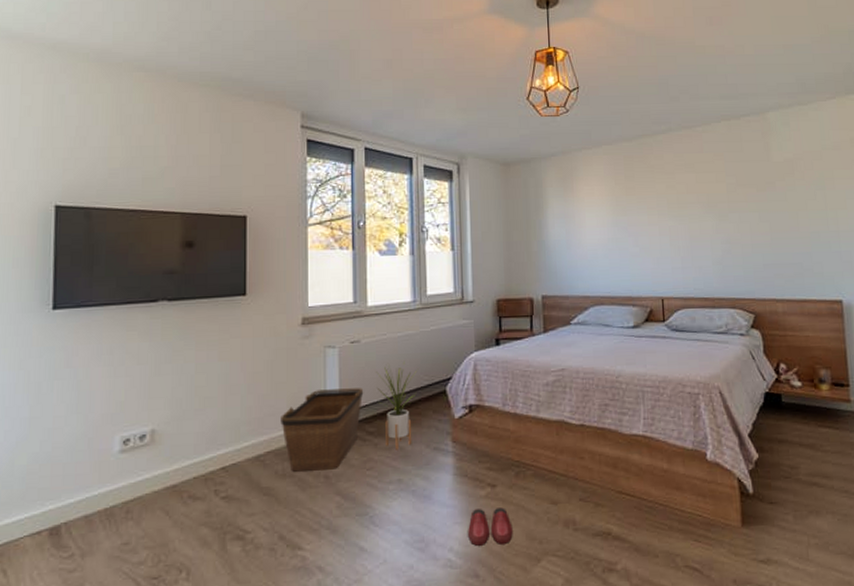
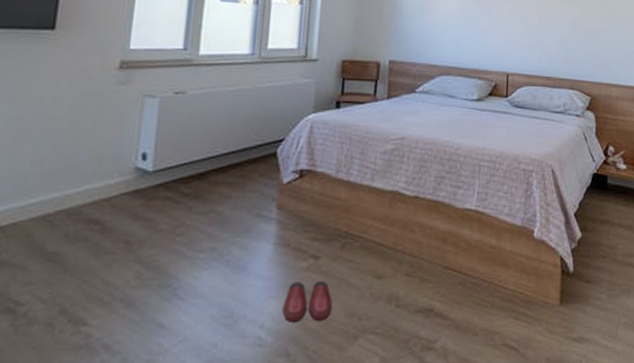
bicycle basket: present [281,388,364,472] -> none [79,143,184,235]
house plant: present [376,360,419,450] -> none [198,117,249,215]

